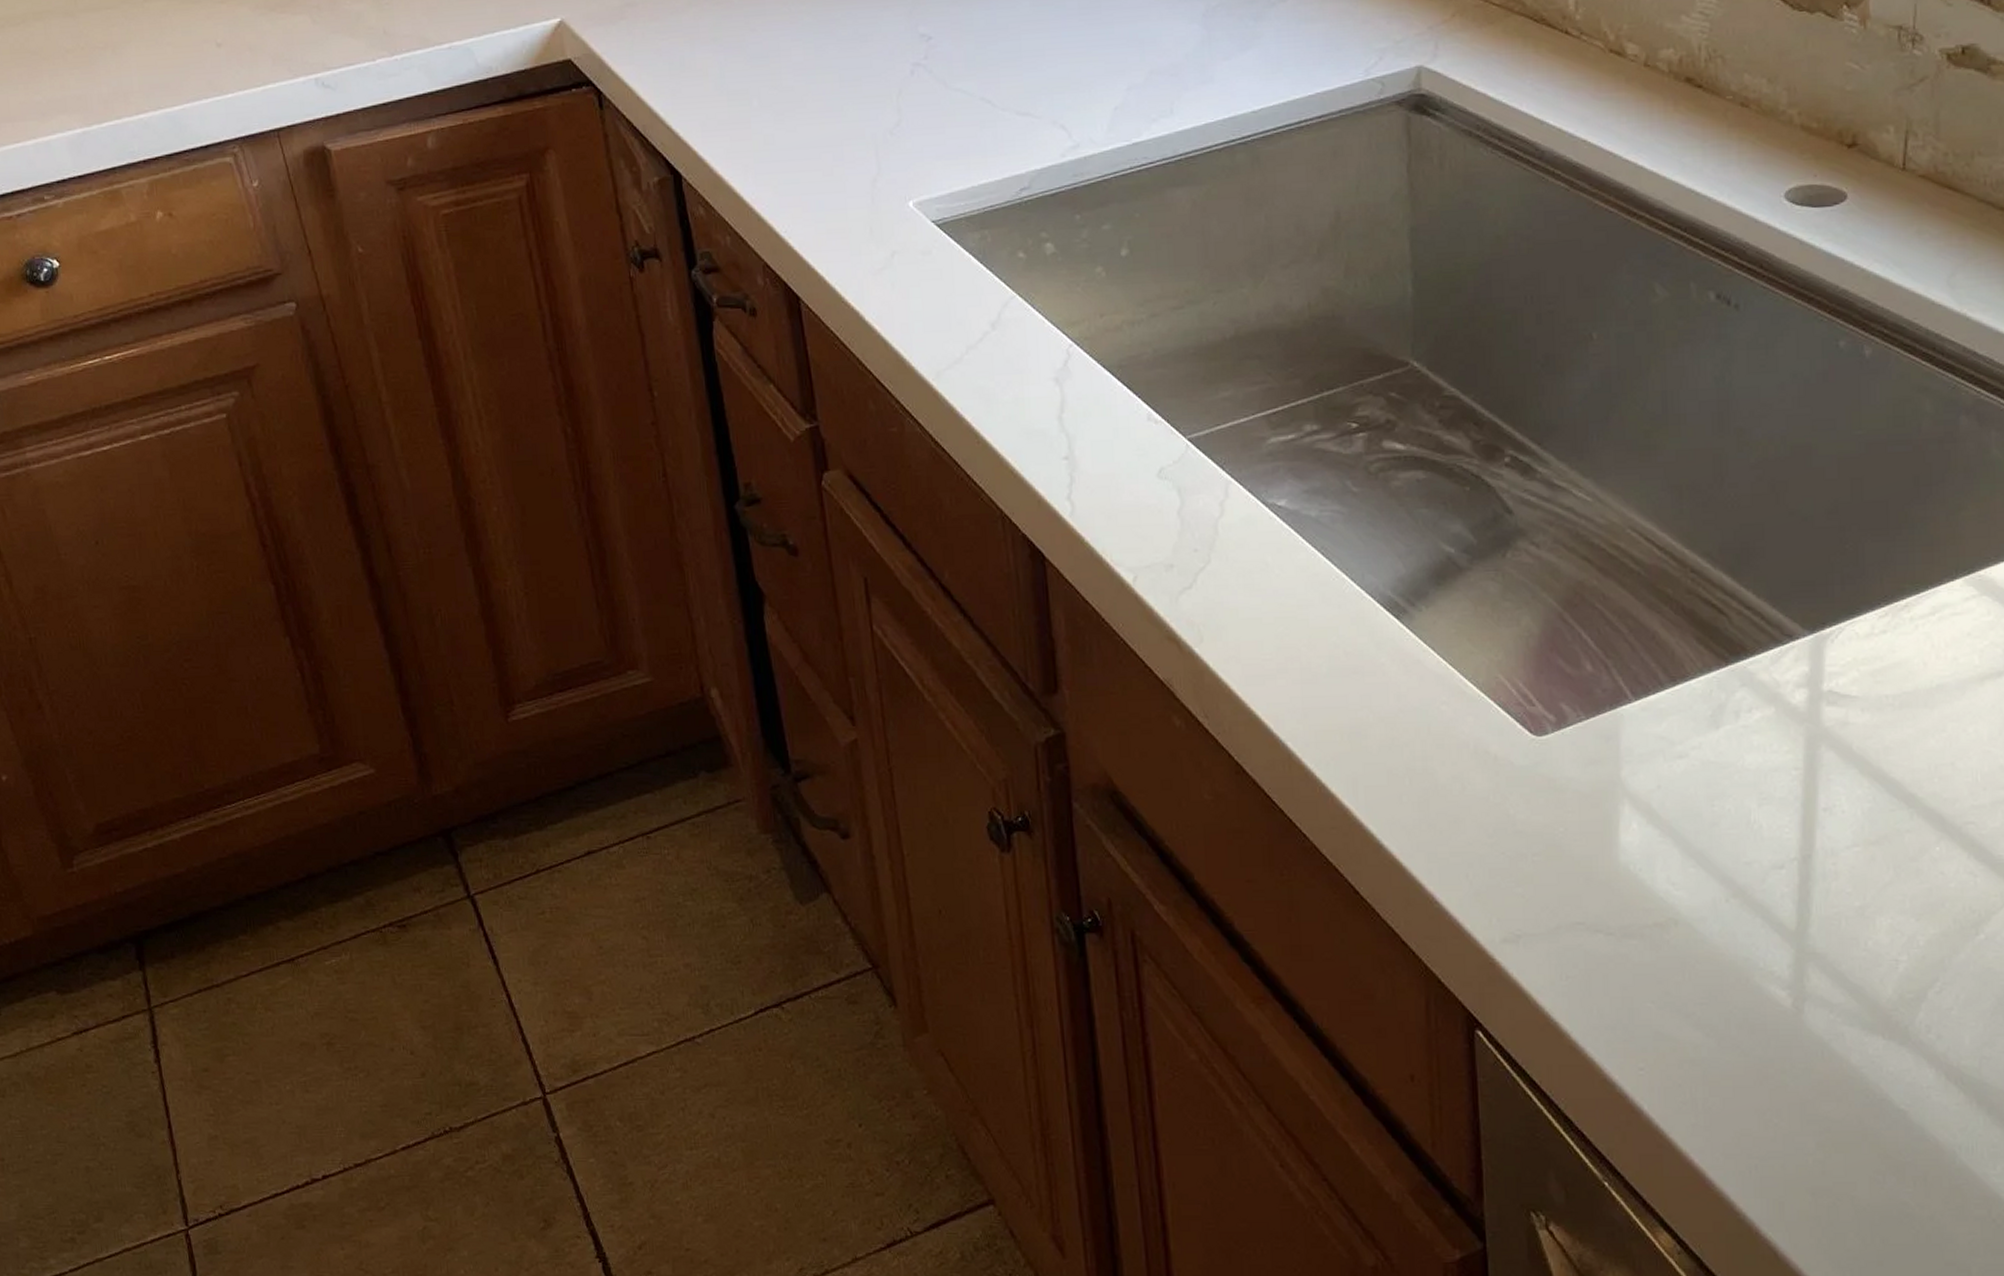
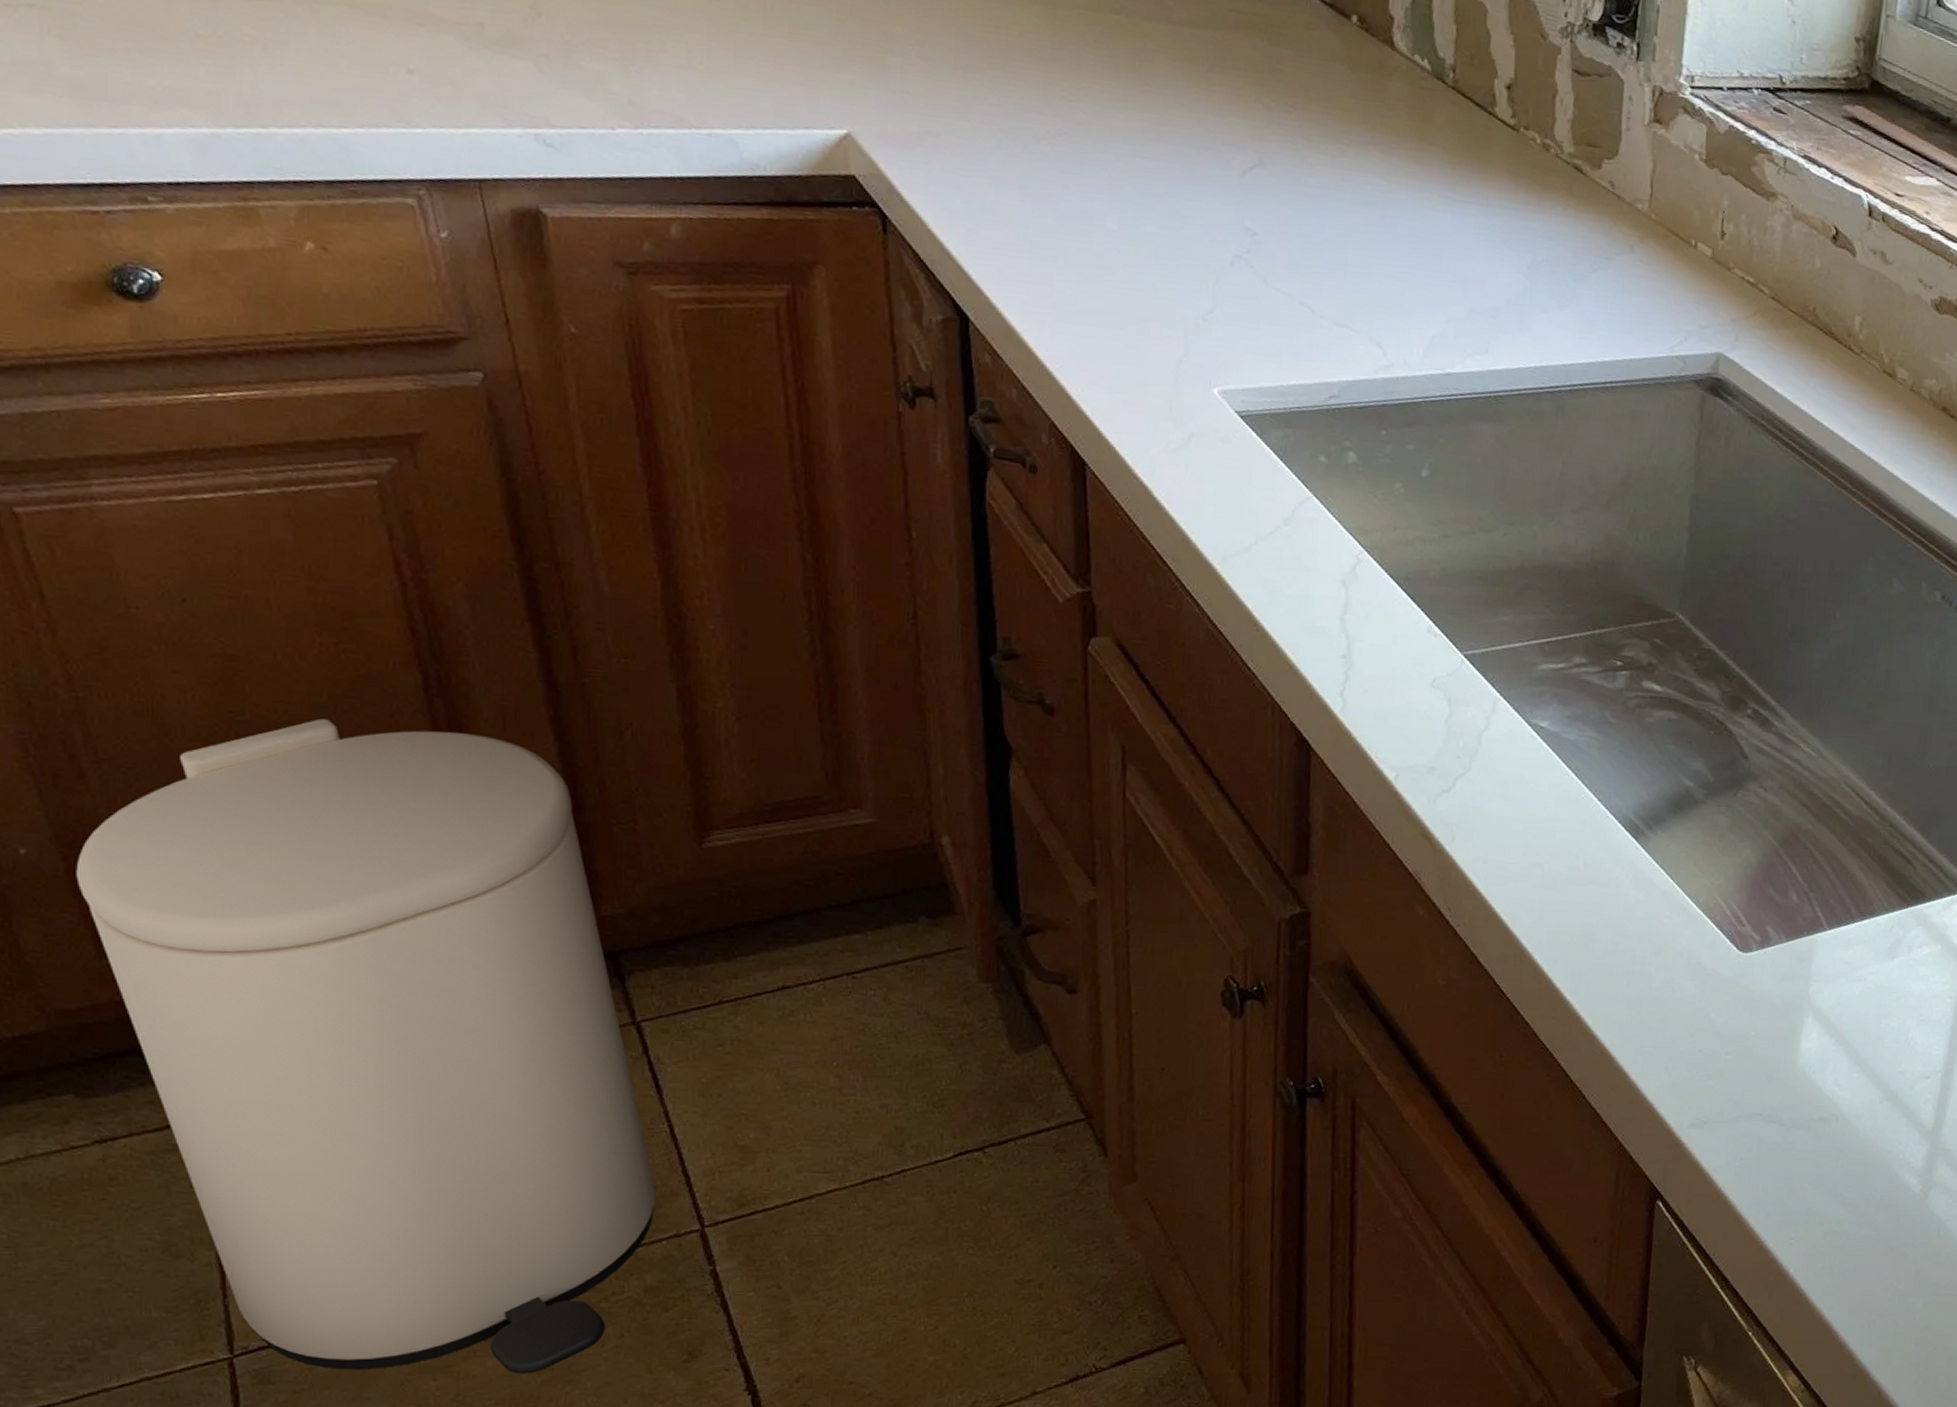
pedal bin: none [41,634,503,1243] -> present [76,719,656,1374]

